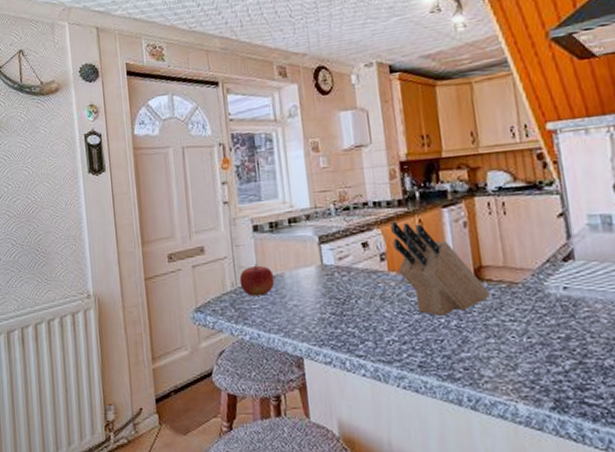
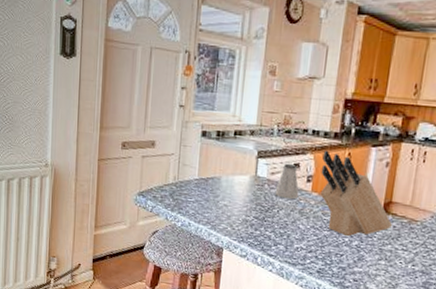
fruit: present [239,263,275,297] -> none [181,164,212,192]
saltshaker: none [347,243,376,285] -> present [275,163,299,200]

